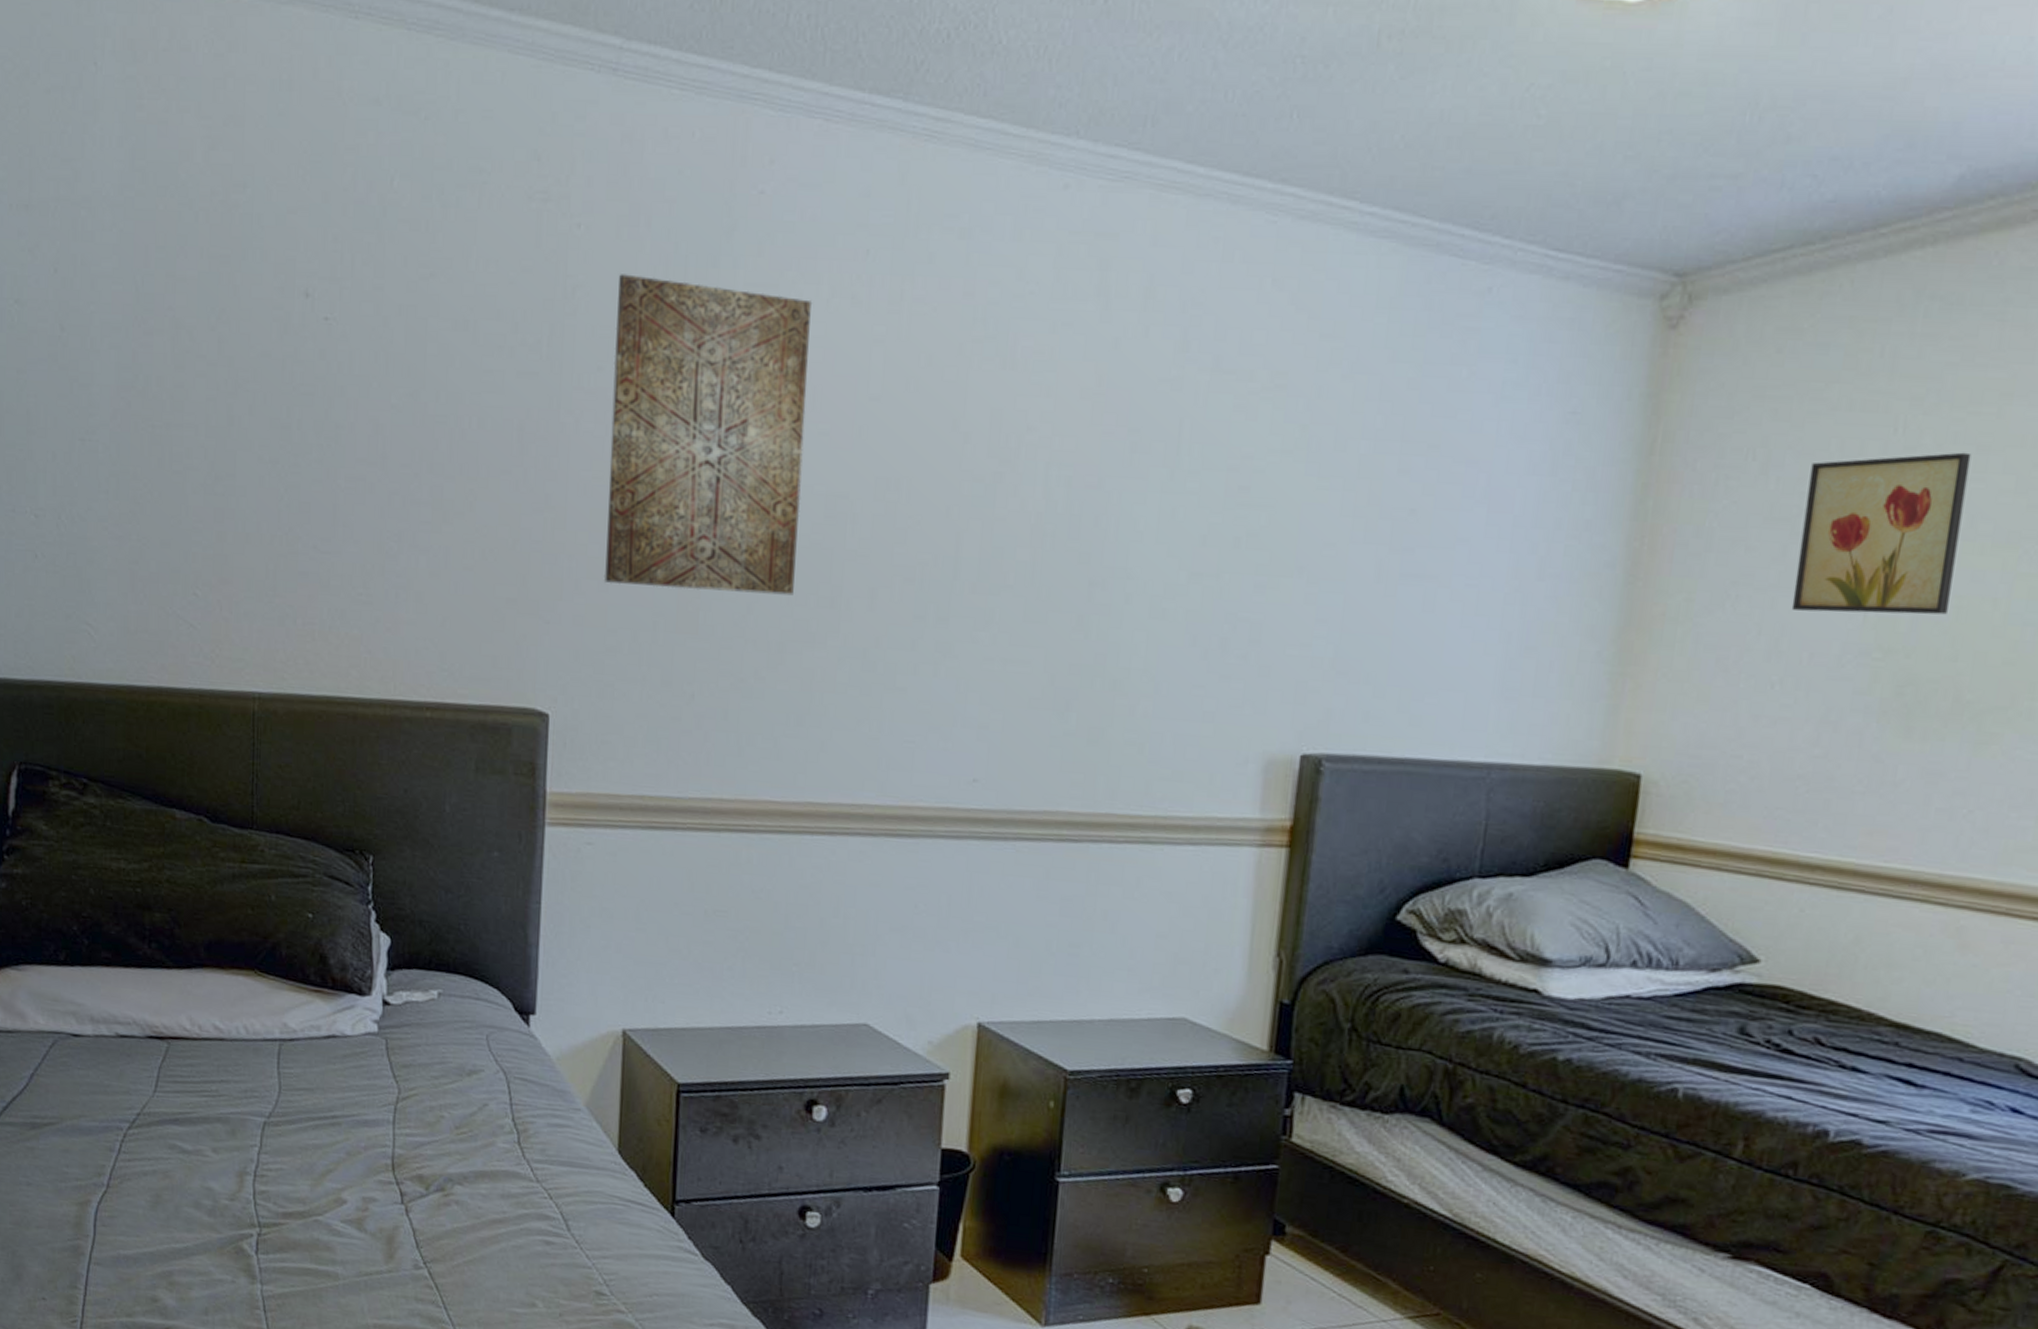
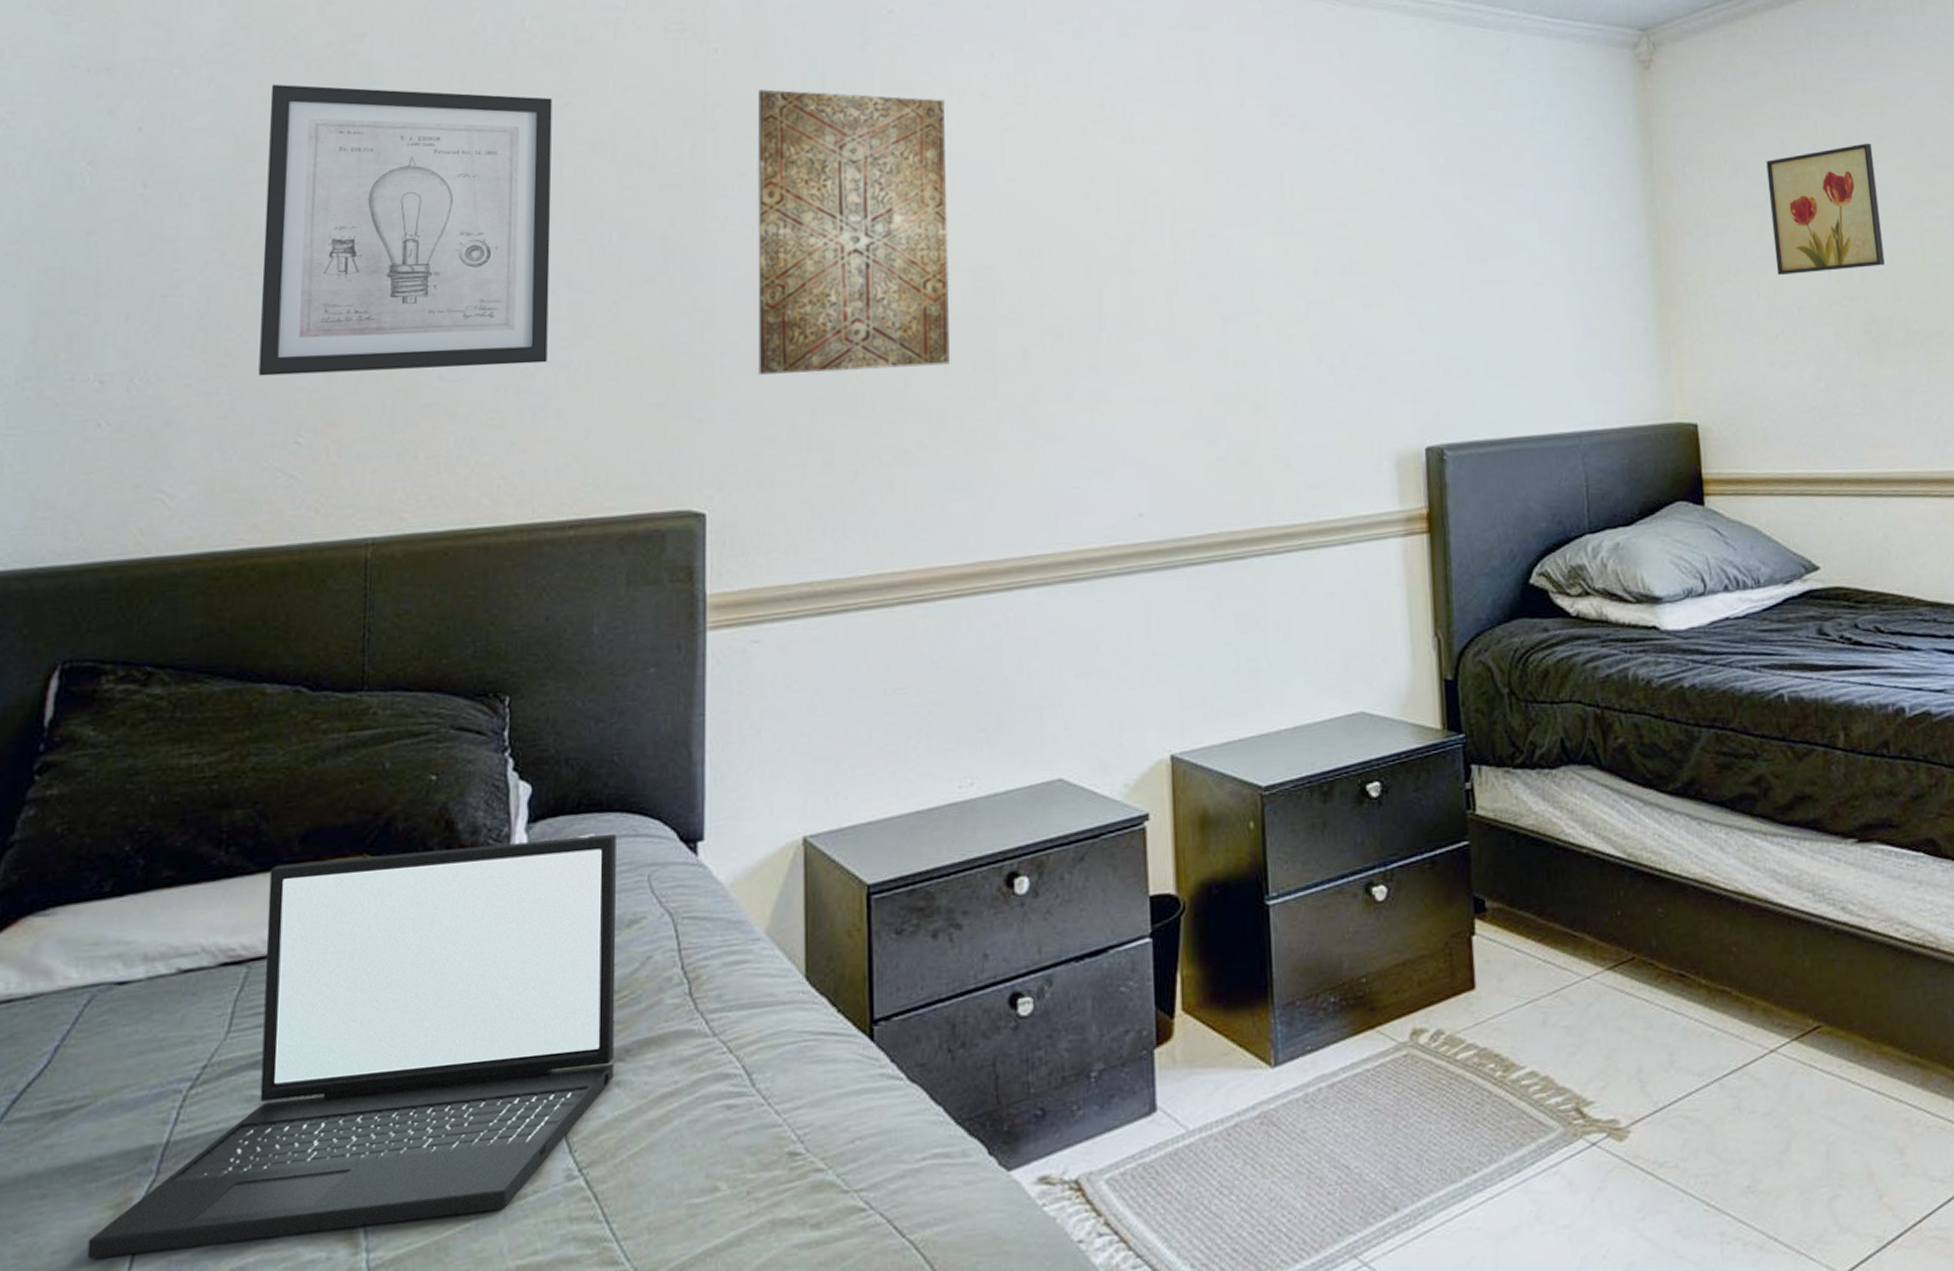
laptop: none [61,964,461,1279] -> present [87,834,617,1259]
wall art: none [162,232,419,545] -> present [258,84,553,376]

